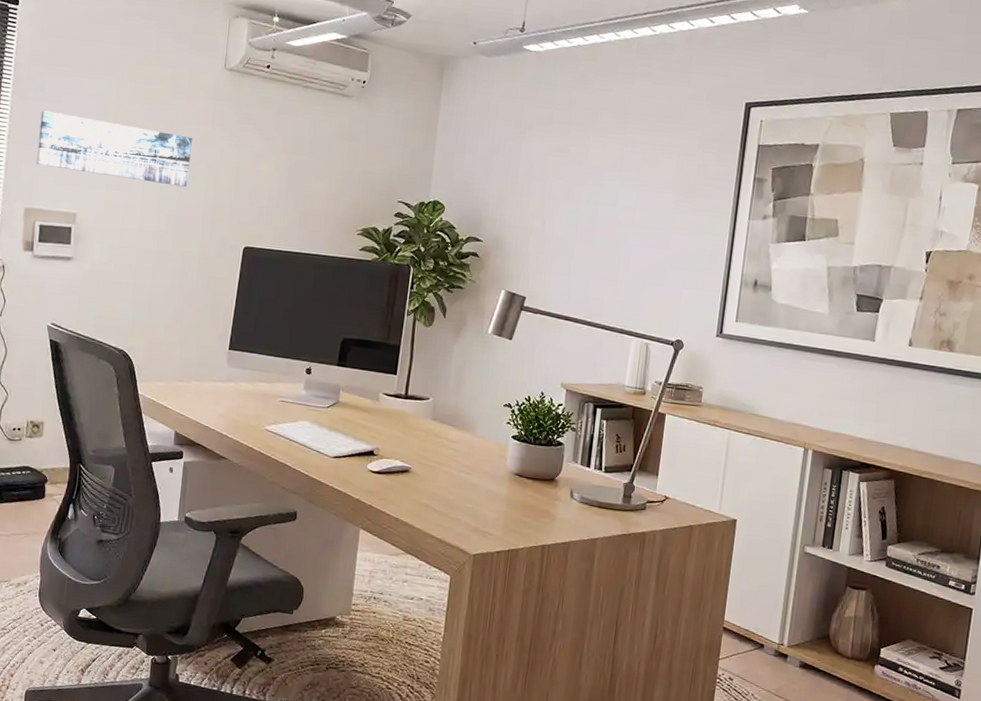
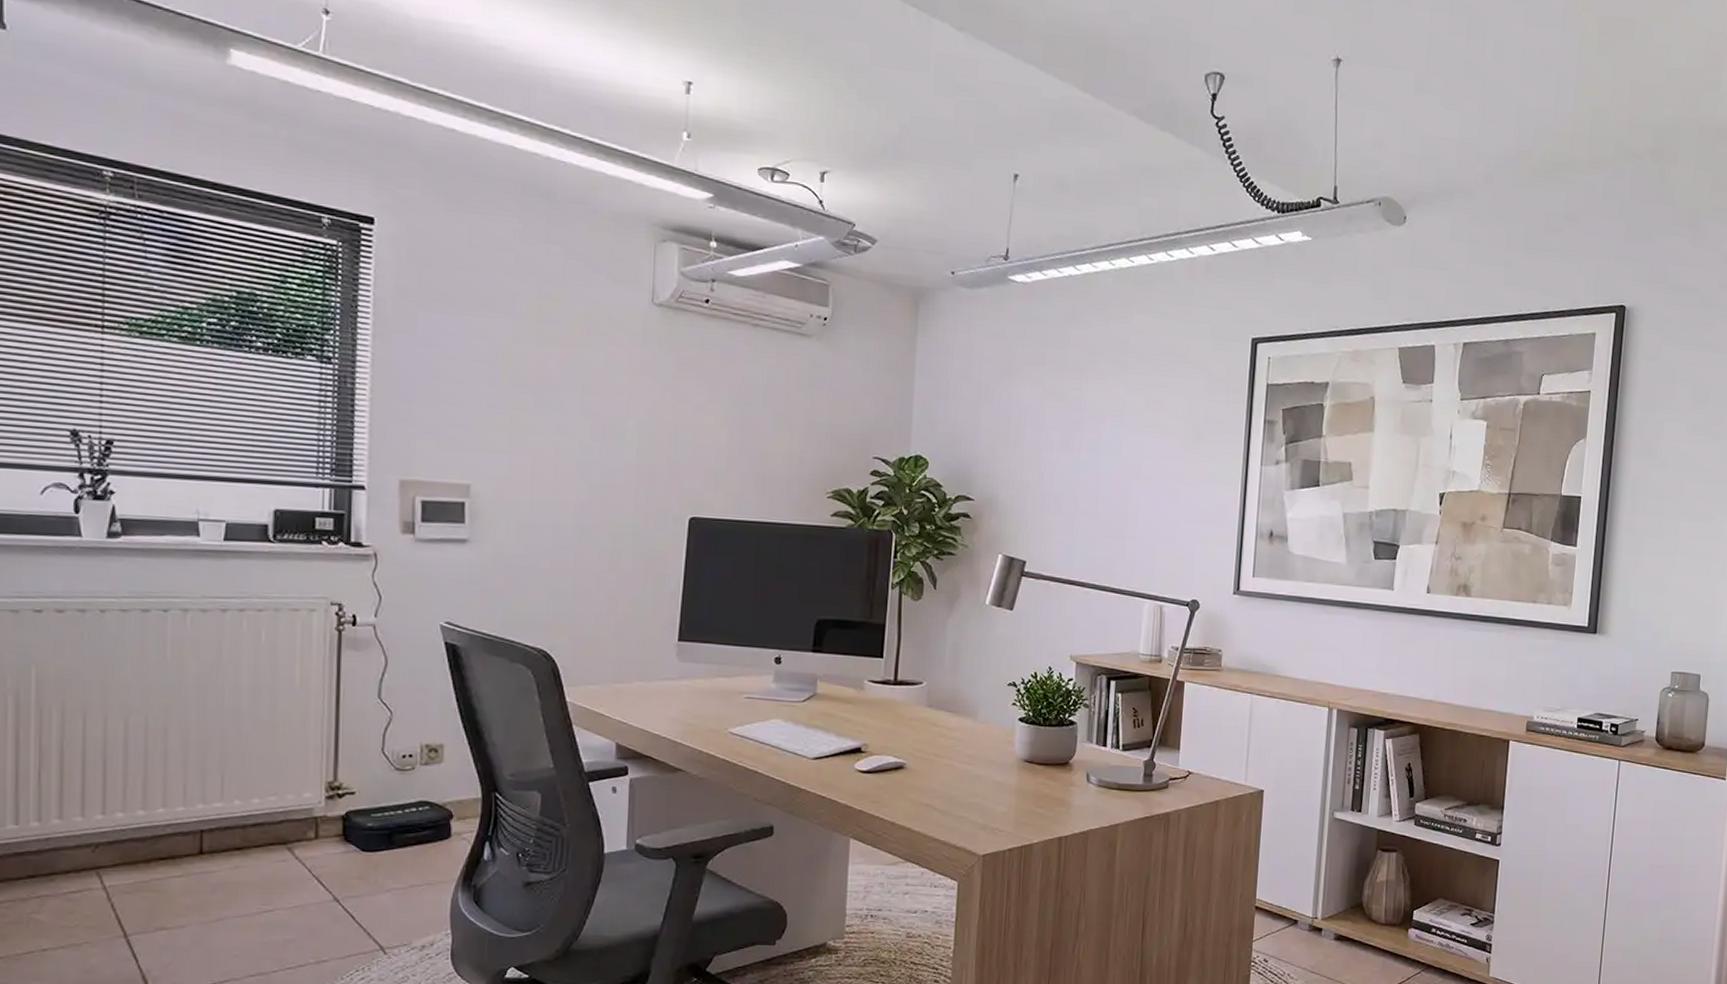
wall art: present [35,110,192,187] -> none [411,357,616,448]

